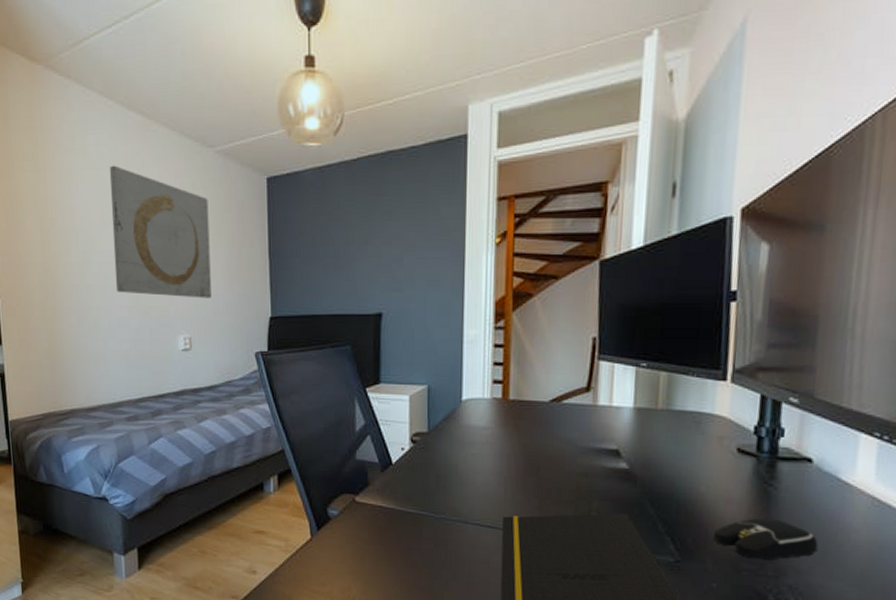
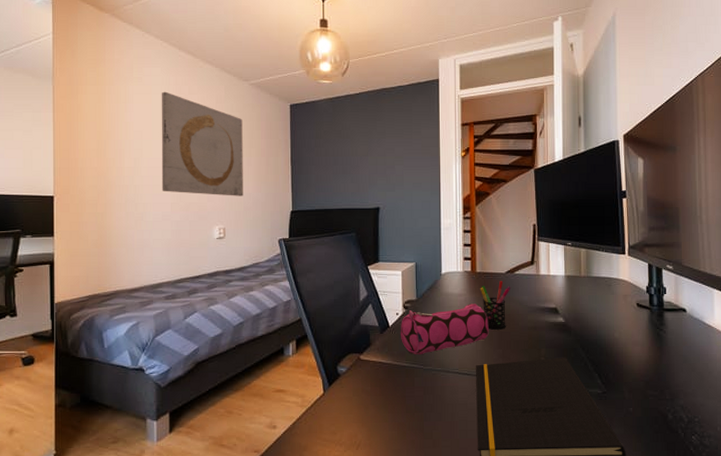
pencil case: none [405,440,523,500] -> present [400,304,489,354]
pen holder: none [512,411,556,474] -> present [480,280,511,330]
computer mouse: present [712,518,819,560] -> none [627,355,697,387]

